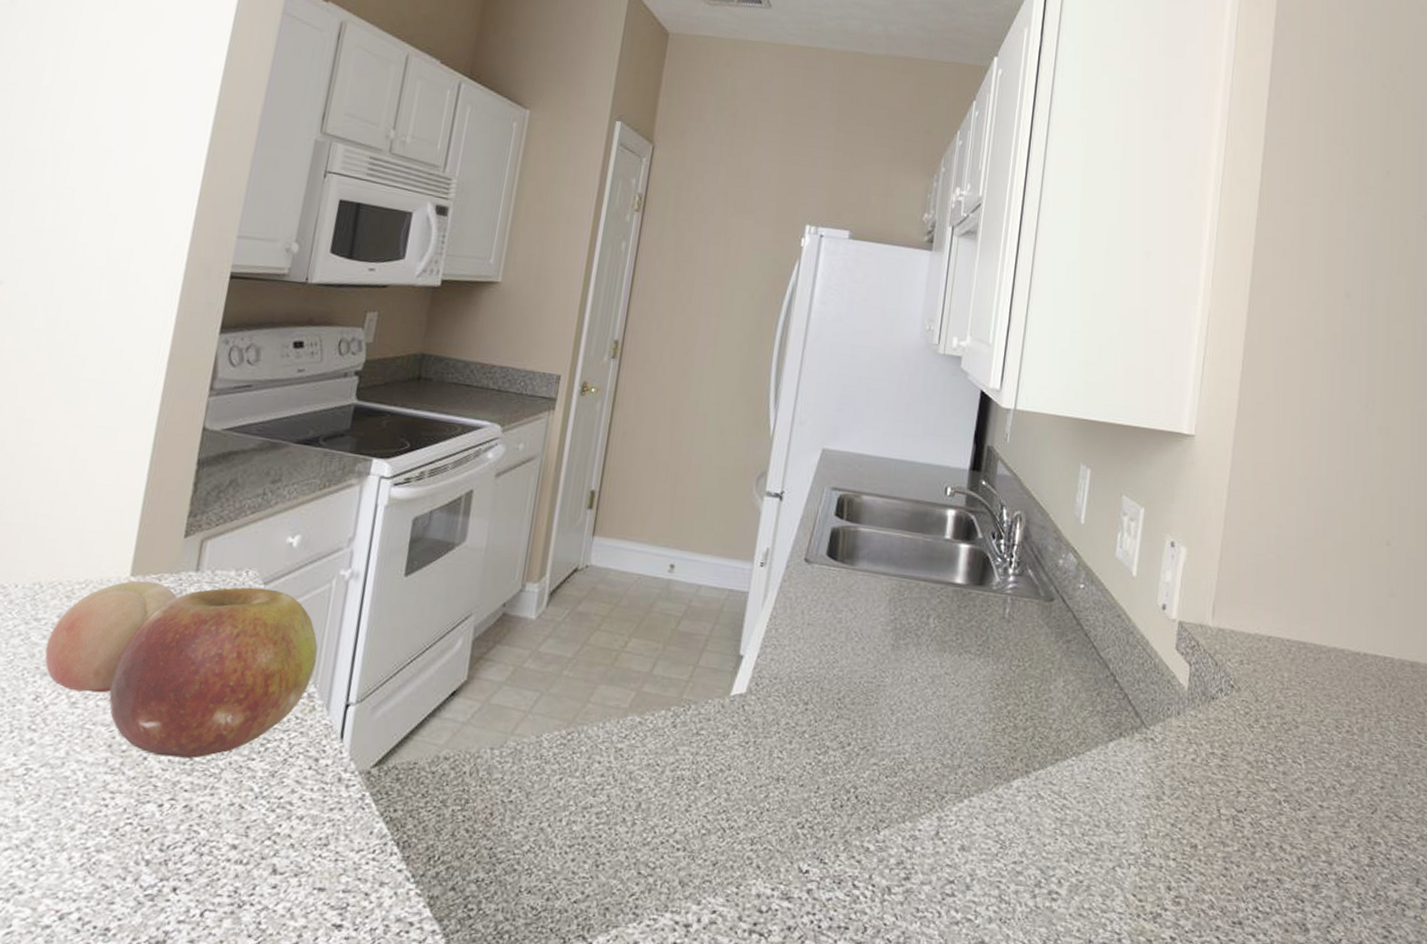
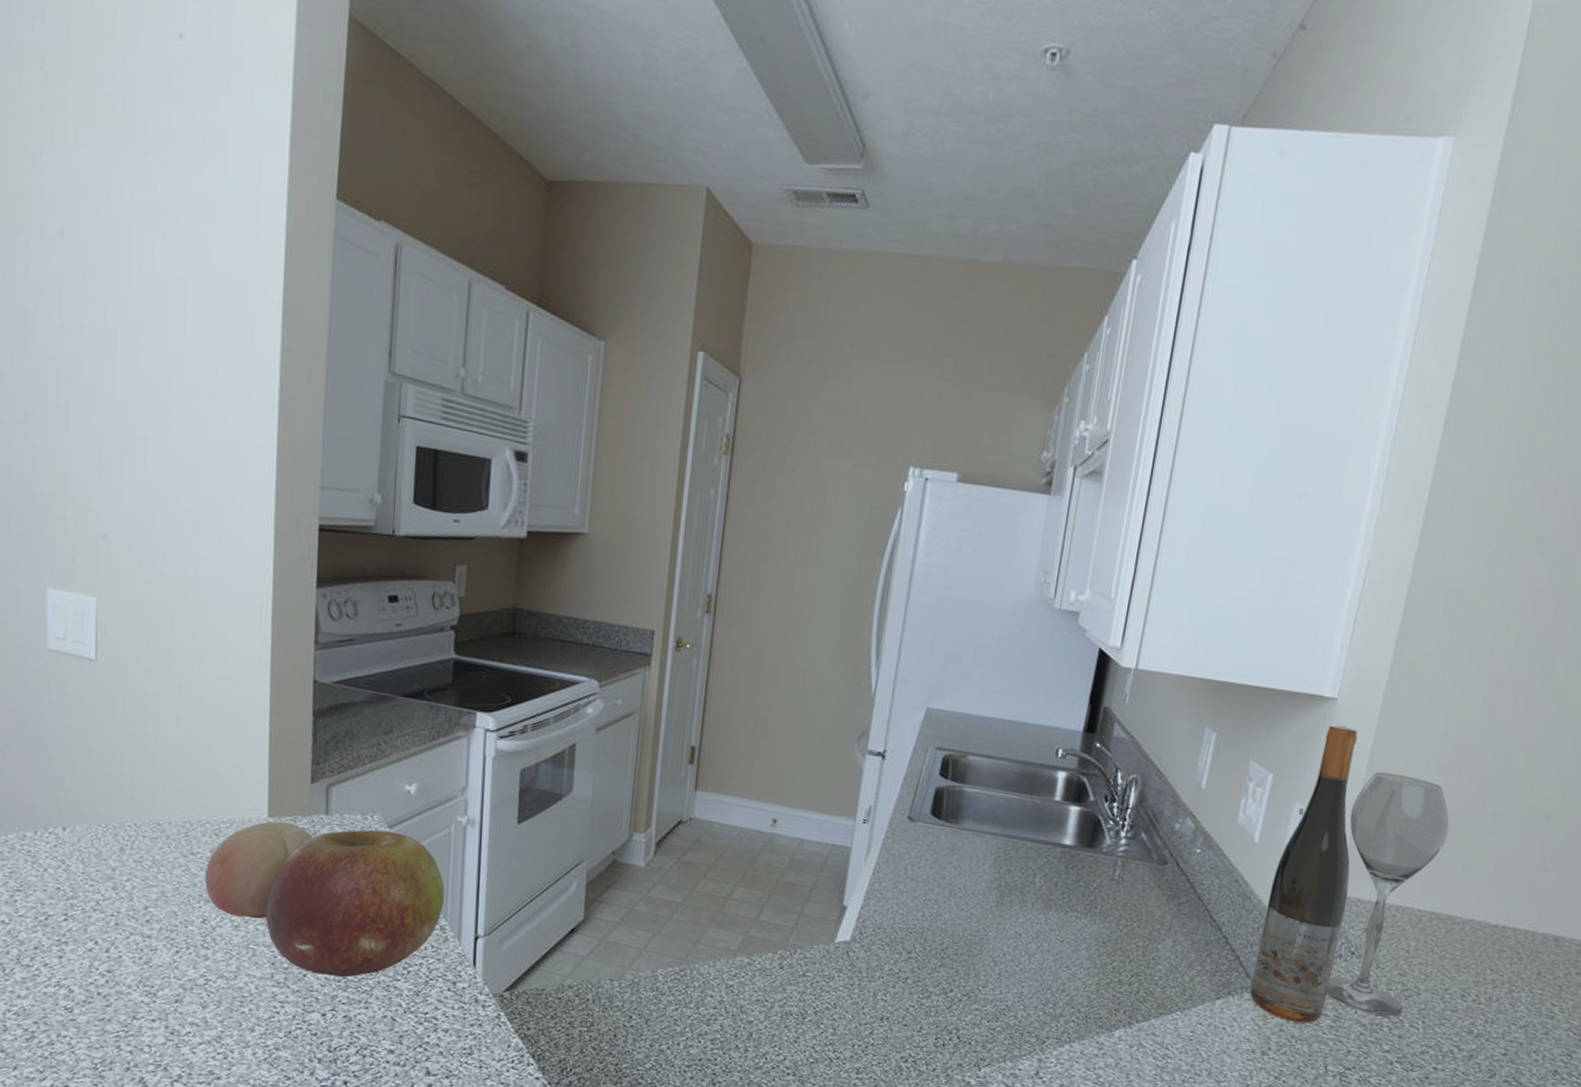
wine bottle: none [1140,460,1222,764] -> present [1249,724,1358,1024]
wineglass: none [1212,504,1305,752] -> present [1326,772,1450,1017]

